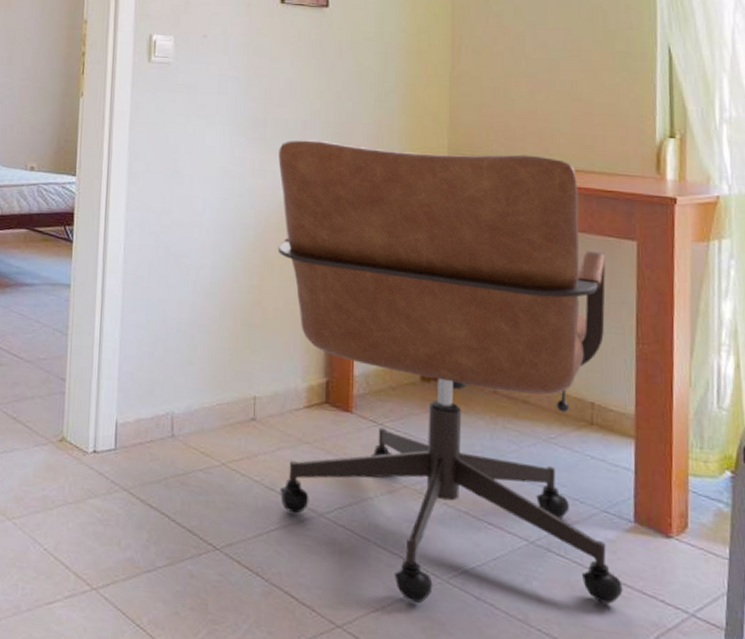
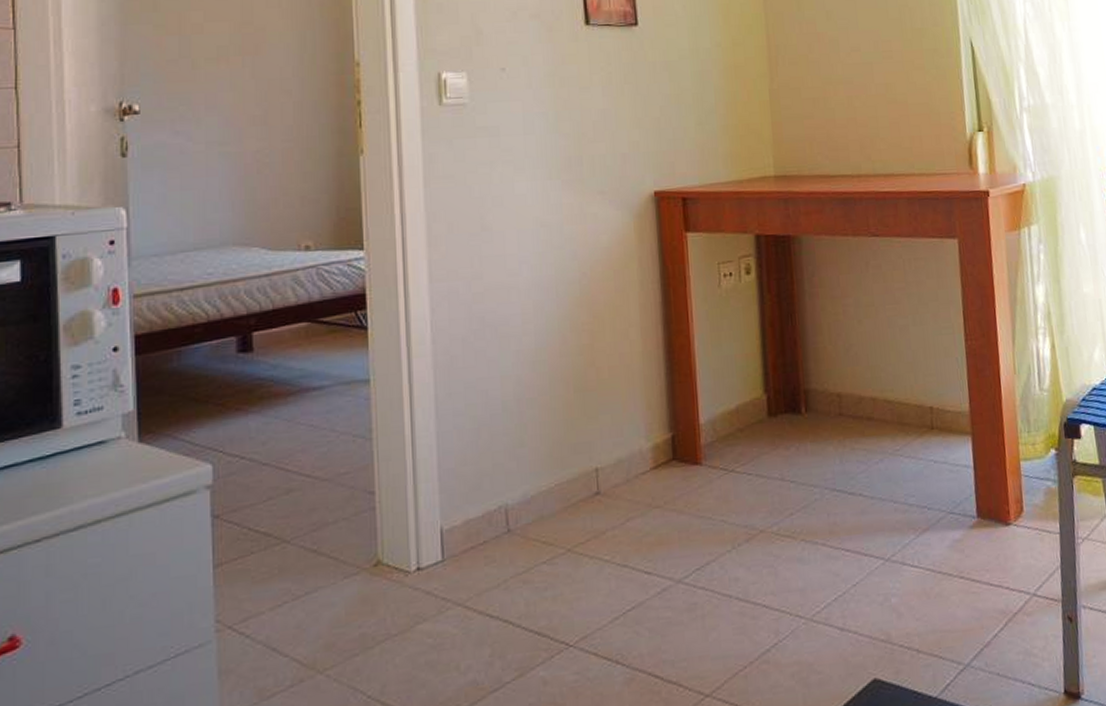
chair: present [277,140,623,604] -> none [598,164,973,651]

